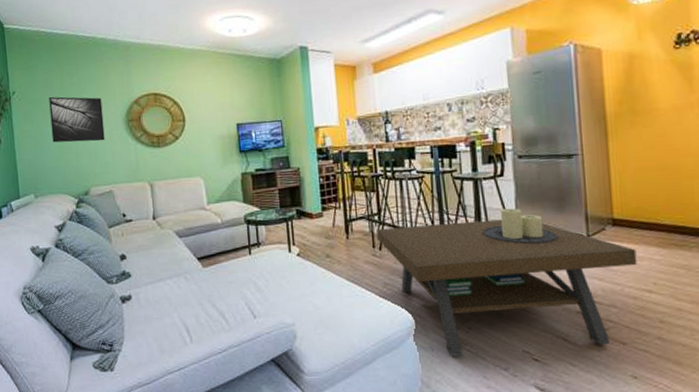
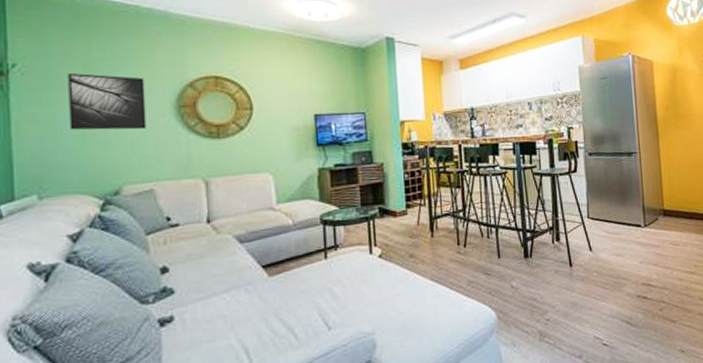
coffee table: present [377,208,637,356] -> none [462,201,682,350]

